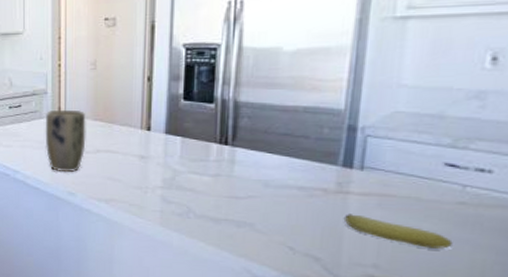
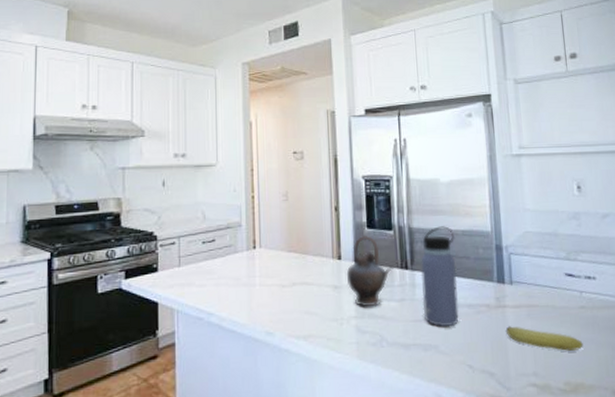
plant pot: present [45,109,86,172] -> none [240,242,282,309]
teapot: none [155,107,210,179] -> present [346,235,393,307]
water bottle: none [240,101,294,206] -> present [421,226,459,326]

